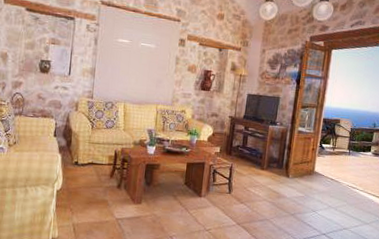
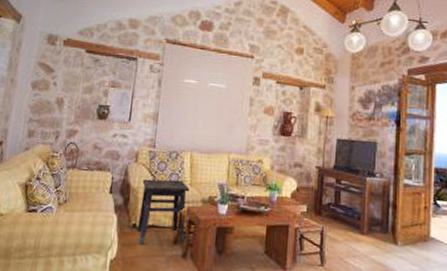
side table: none [79,125,123,178] -> present [137,179,190,245]

